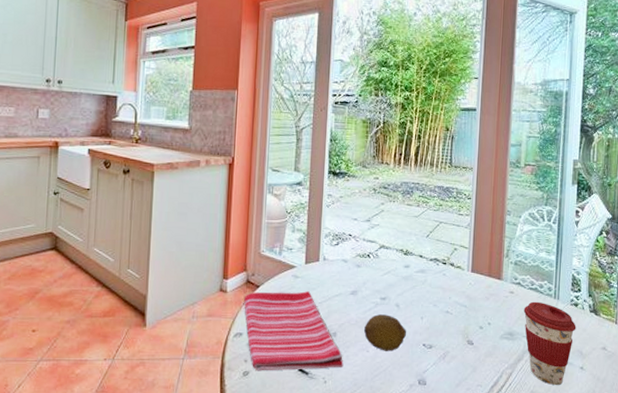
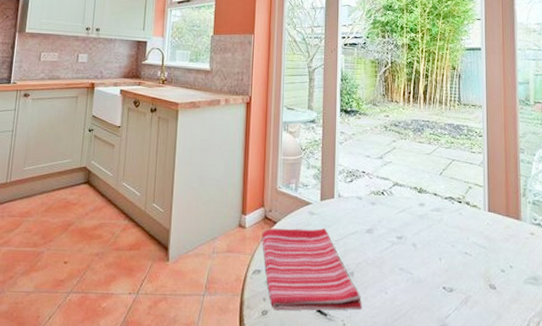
fruit: present [364,314,407,351] -> none [382,254,426,294]

